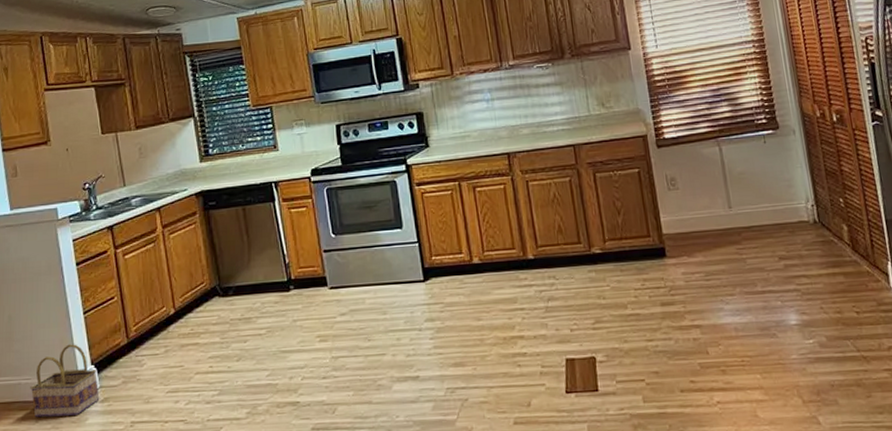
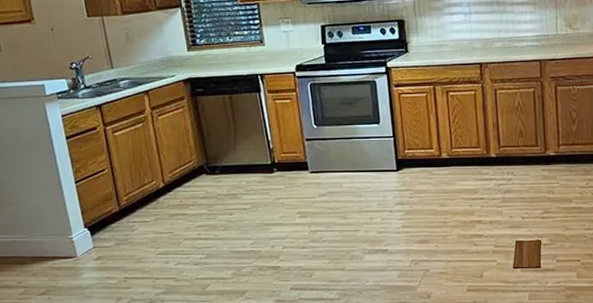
basket: present [30,344,100,418] -> none [25,209,94,271]

